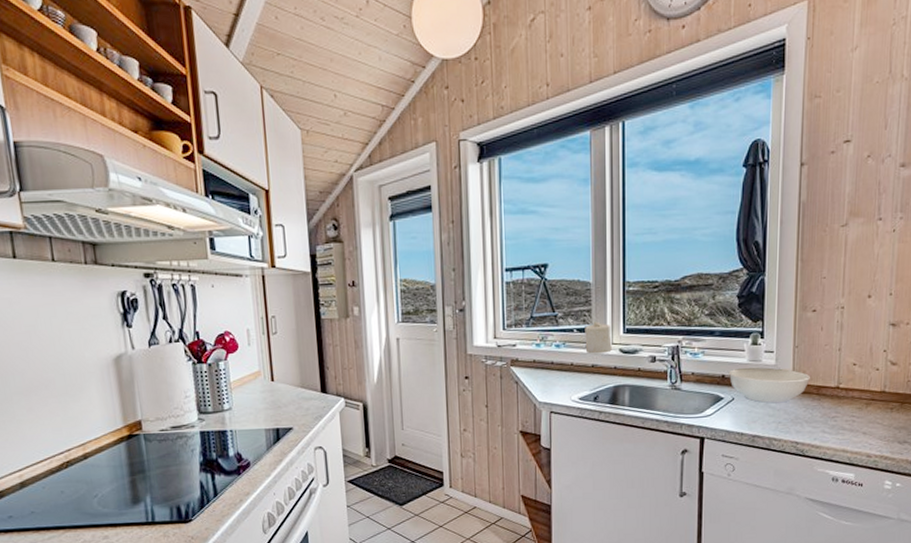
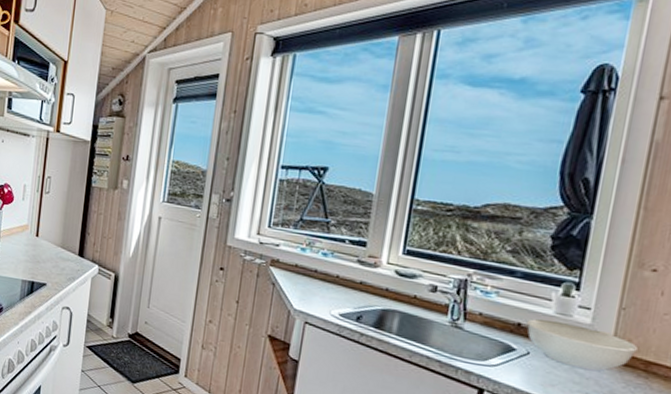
candle: present [585,321,612,354] -> none [355,236,389,272]

